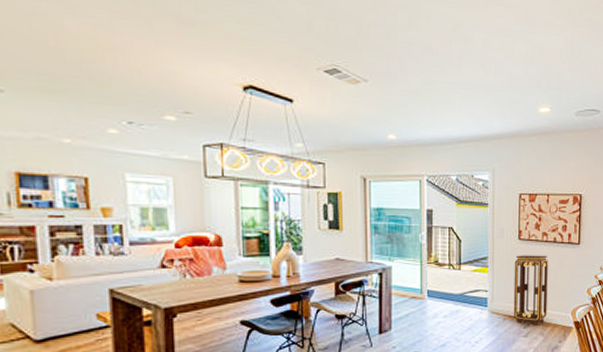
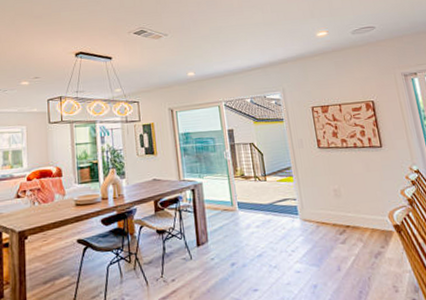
pedestal table: present [513,255,548,326] -> none [318,160,362,231]

